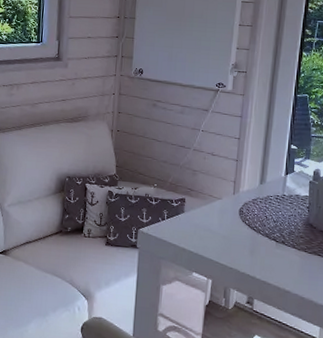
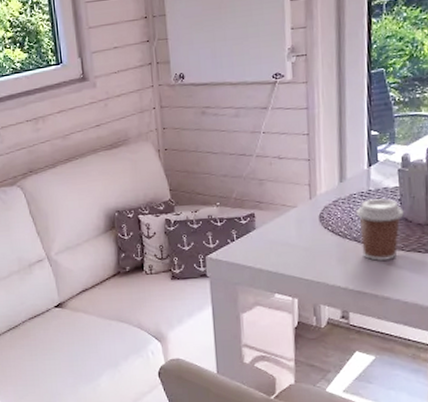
coffee cup: none [270,202,310,259] -> present [355,198,404,262]

